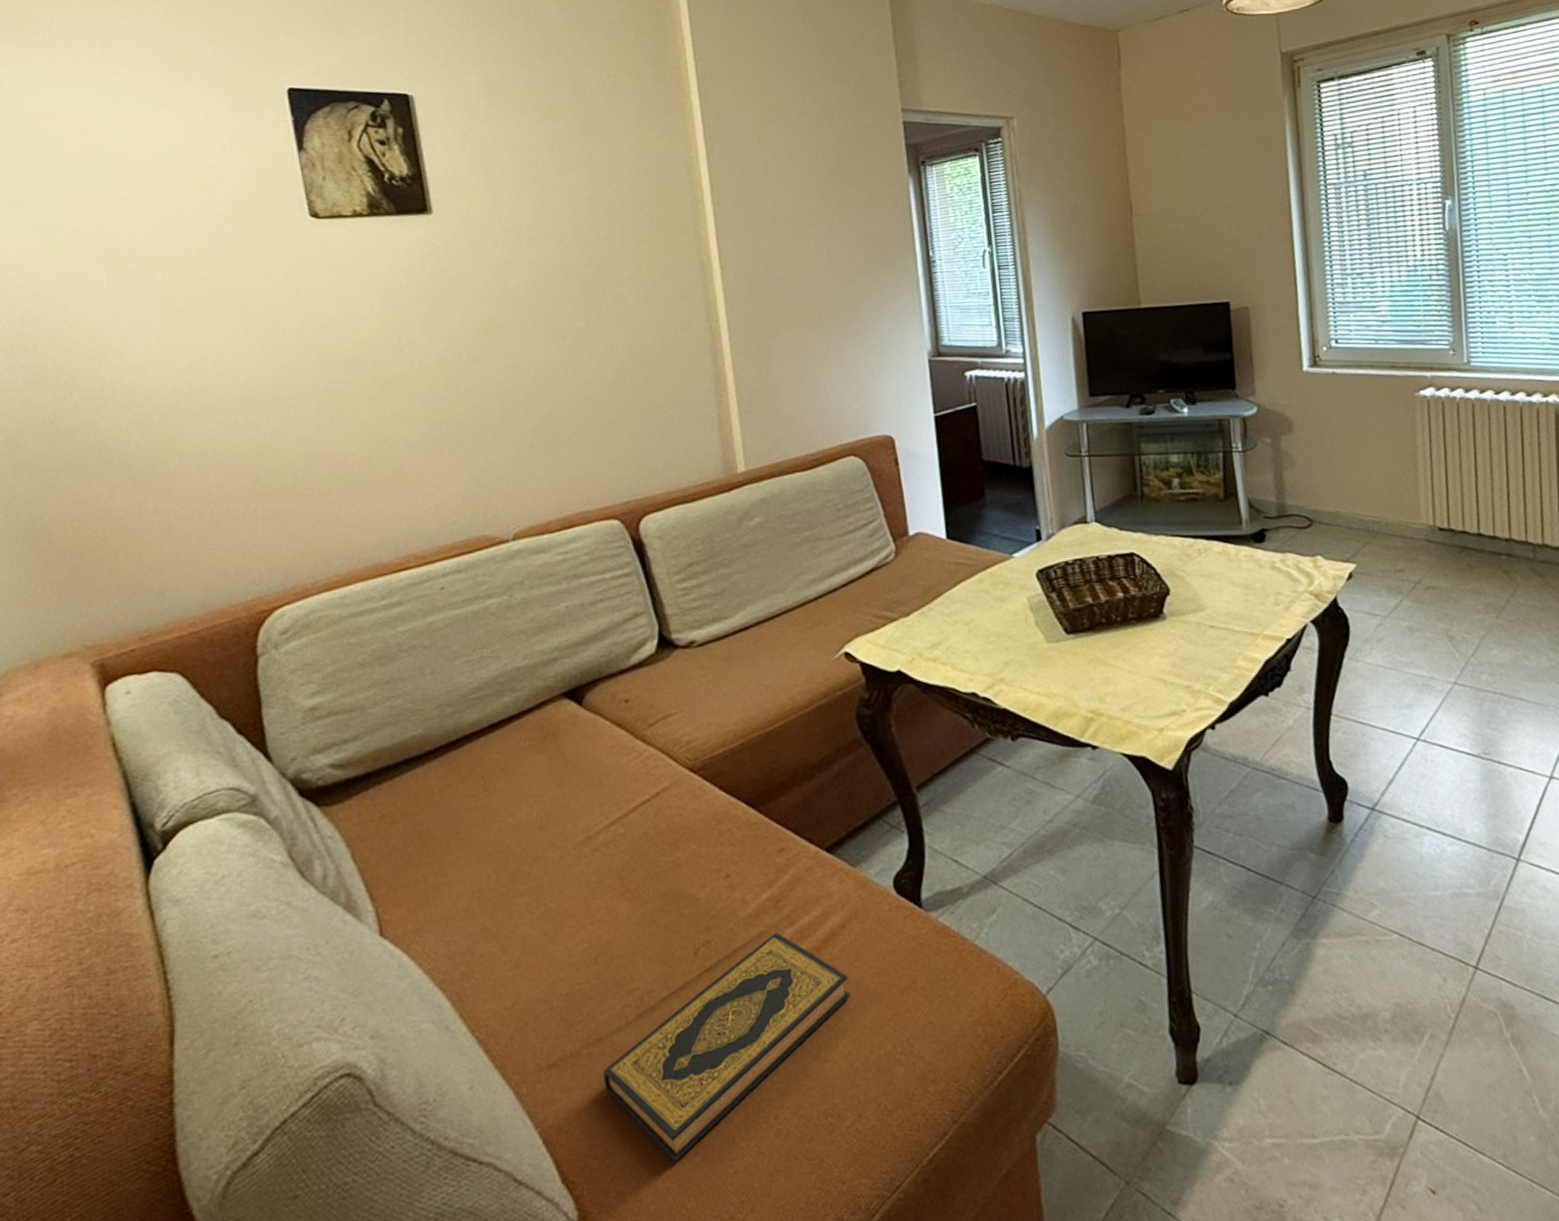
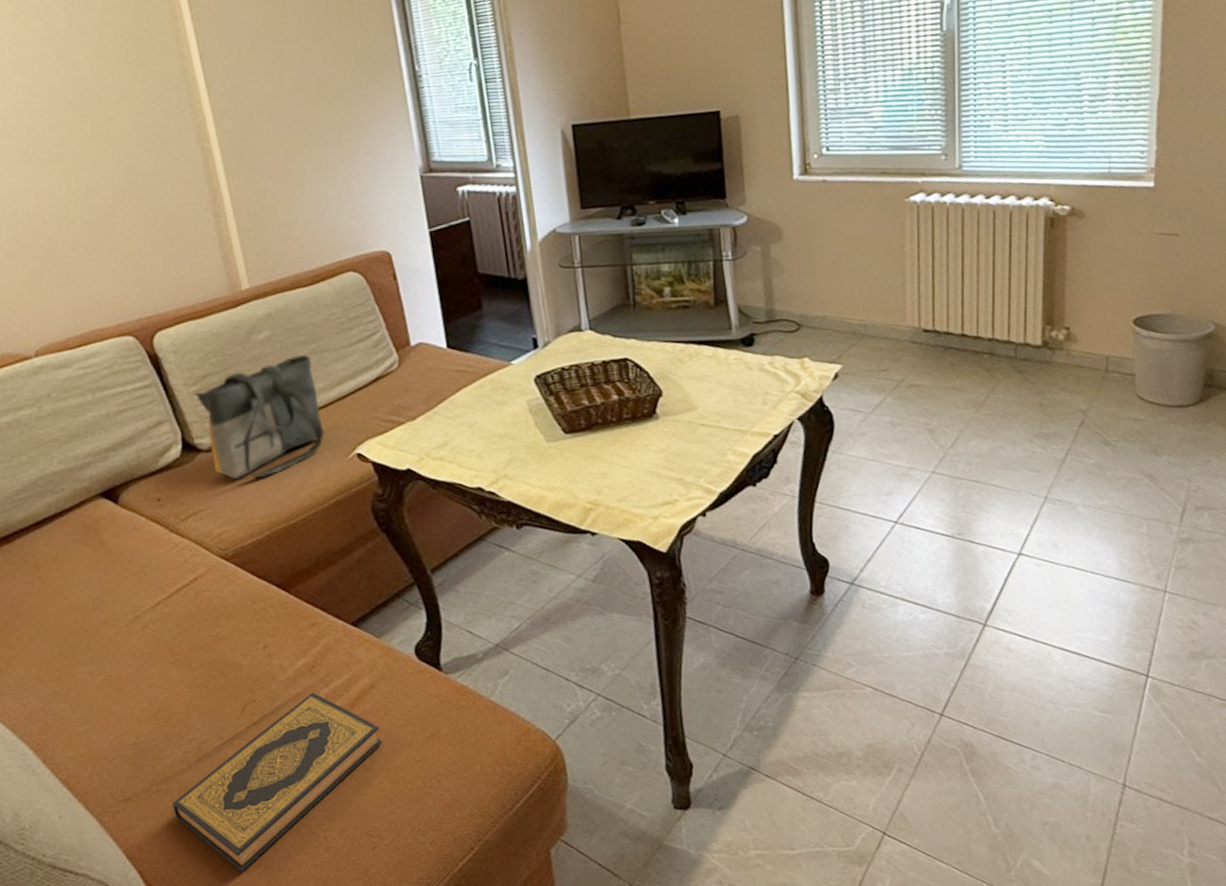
tote bag: none [676,543,811,679] -> present [193,355,324,479]

